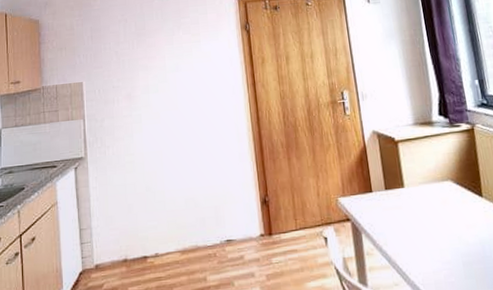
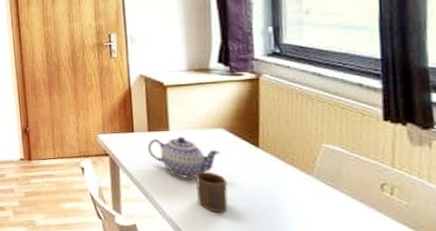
teapot: none [386,192,451,237] -> present [147,136,220,178]
cup: none [432,227,465,271] -> present [196,171,228,213]

